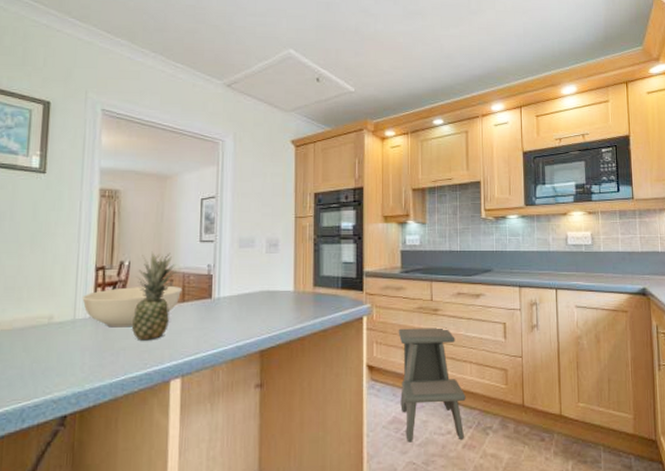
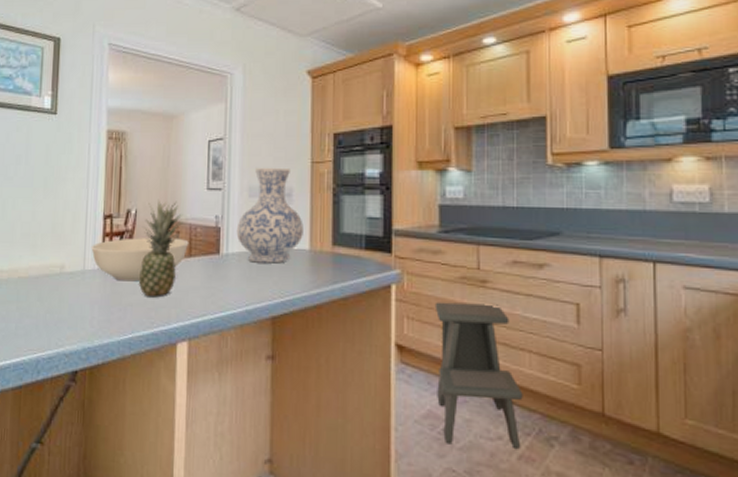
vase: none [227,221,288,304] -> present [236,167,303,264]

